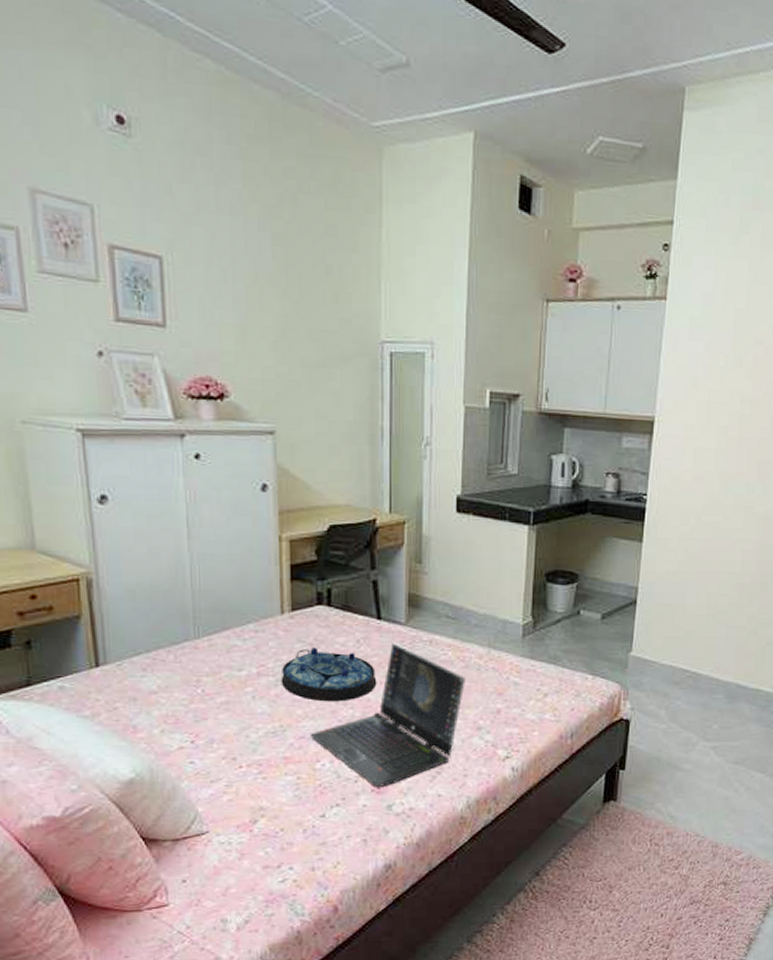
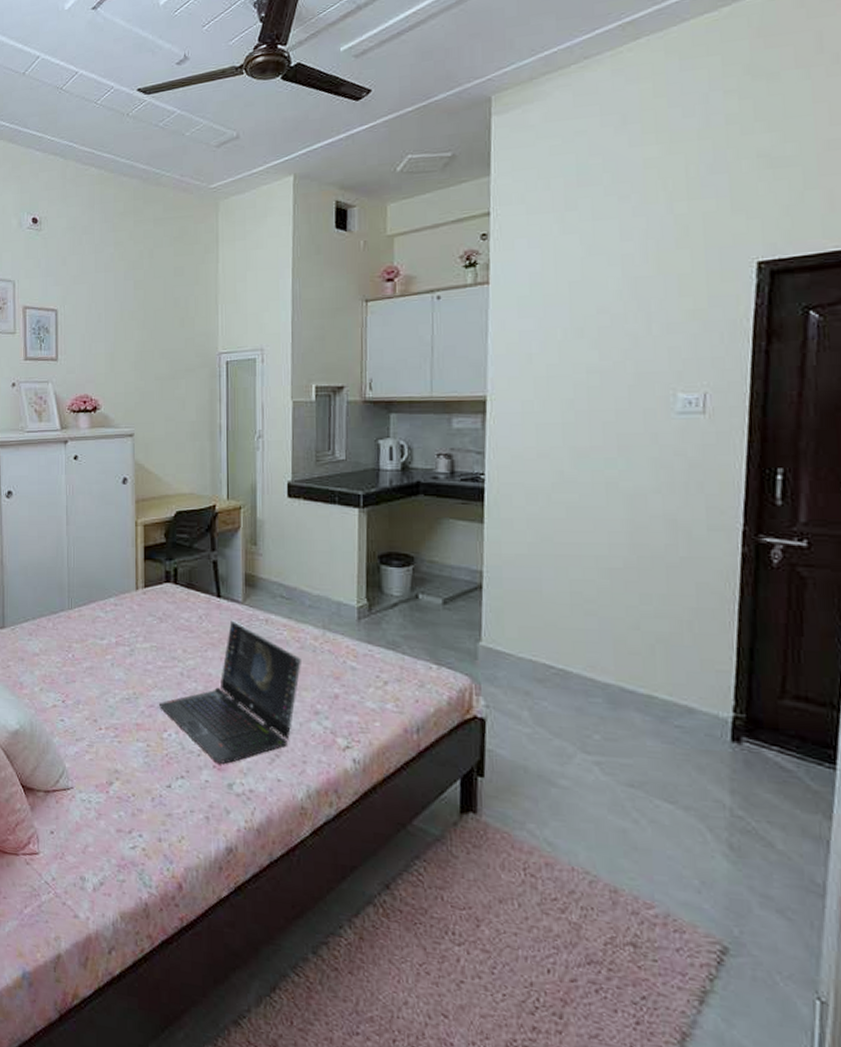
serving tray: present [281,647,377,702] -> none [135,621,218,674]

